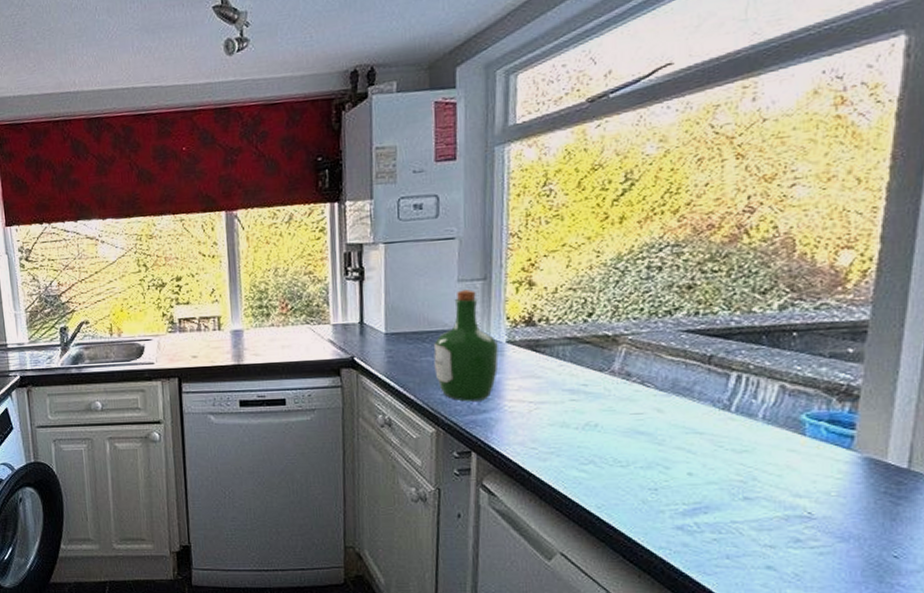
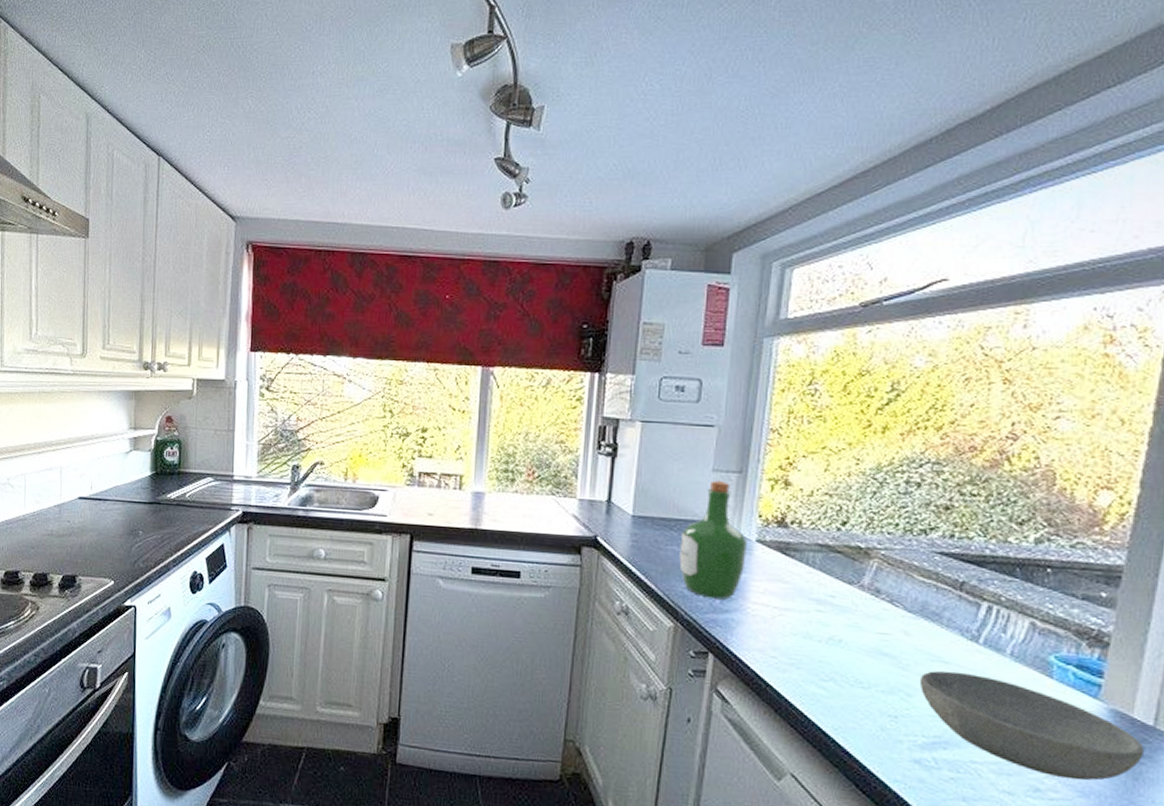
bowl: none [676,440,899,527] -> present [919,671,1144,781]

